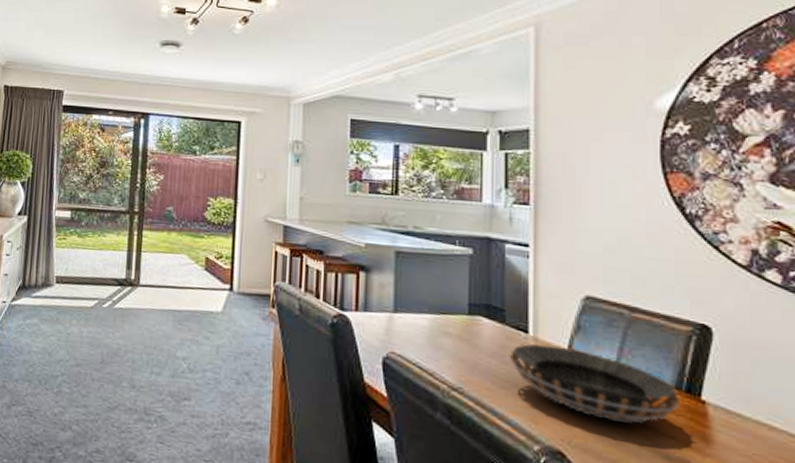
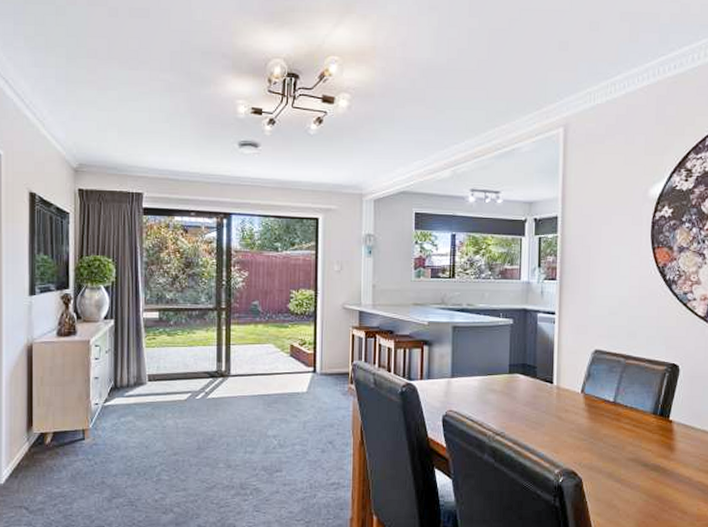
decorative bowl: present [509,343,681,423] -> none [538,391,656,443]

